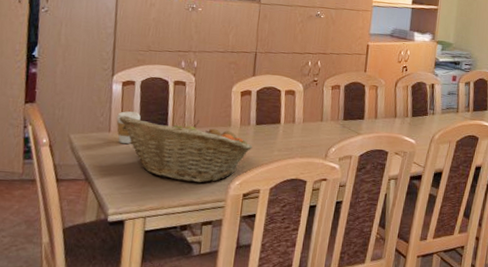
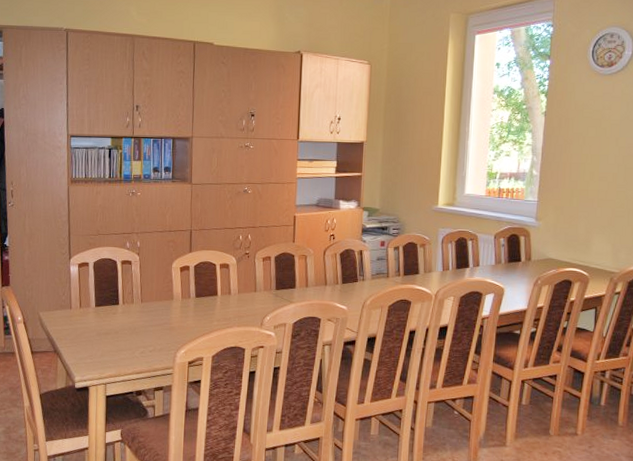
coffee cup: present [116,111,141,144] -> none [76,290,96,319]
fruit basket: present [119,116,253,183] -> none [78,294,194,353]

